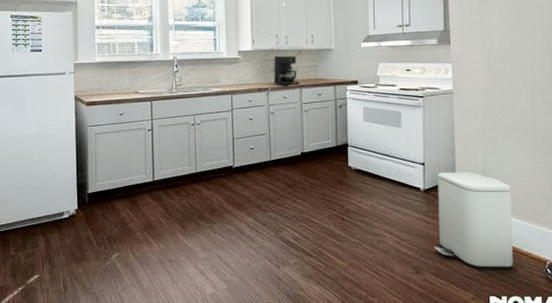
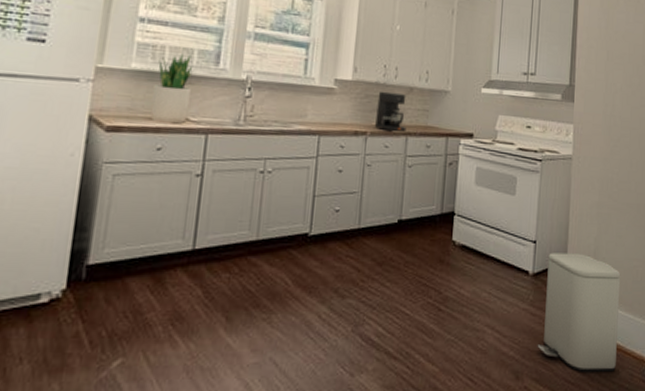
planter: none [112,47,137,96] -> present [150,53,193,124]

